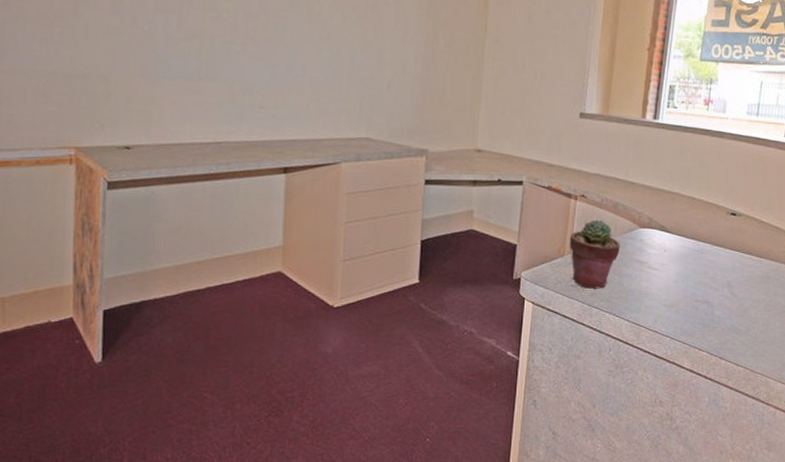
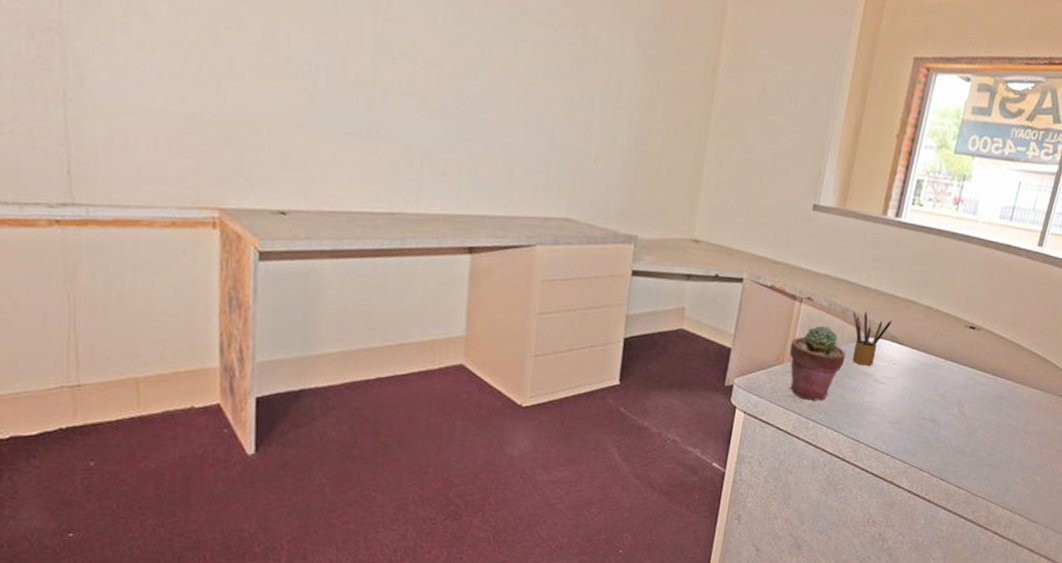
pencil box: none [623,205,660,254] -> present [852,311,892,366]

